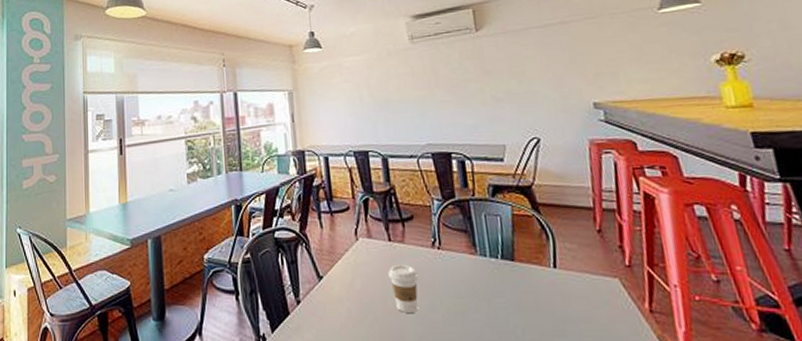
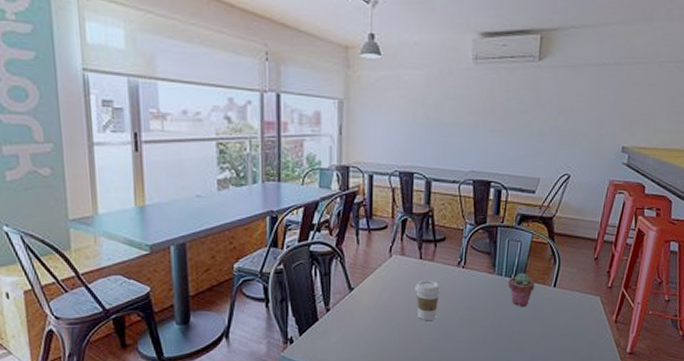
potted succulent: none [495,251,530,294] -> present [508,272,535,307]

